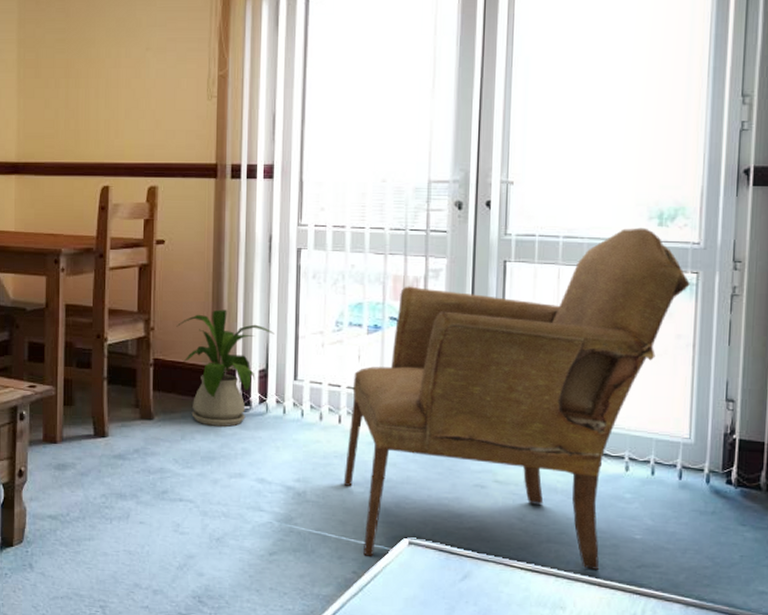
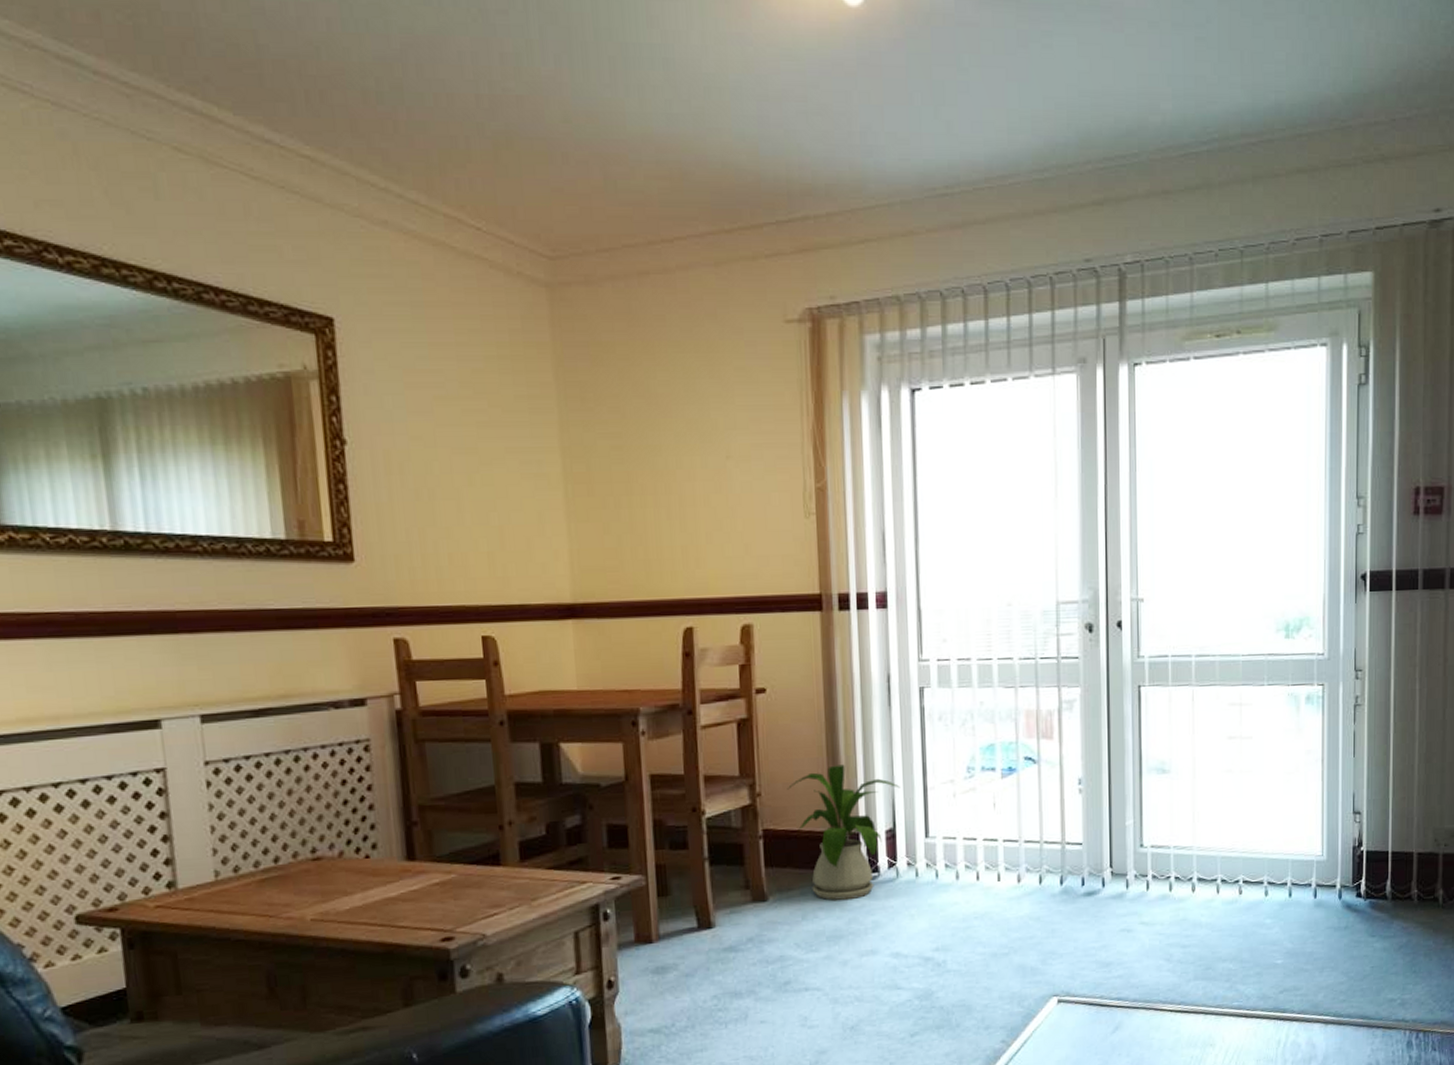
armchair: present [343,227,690,570] -> none [985,641,1317,1022]

